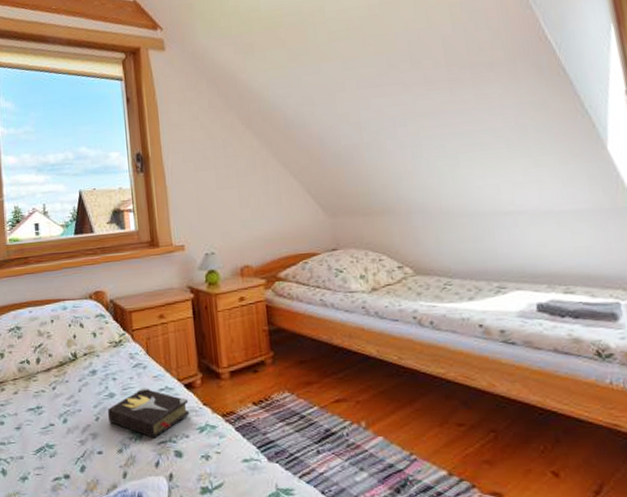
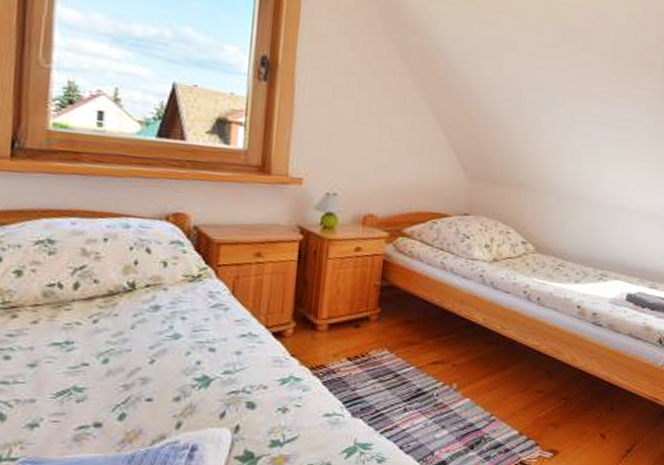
hardback book: present [108,388,190,439] -> none [167,331,274,388]

